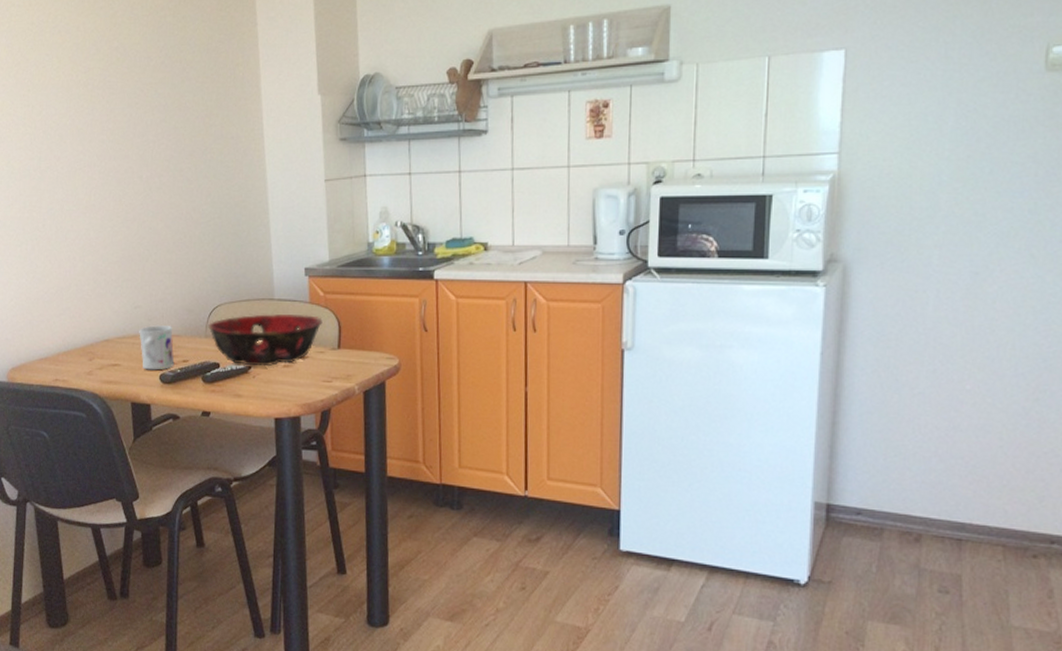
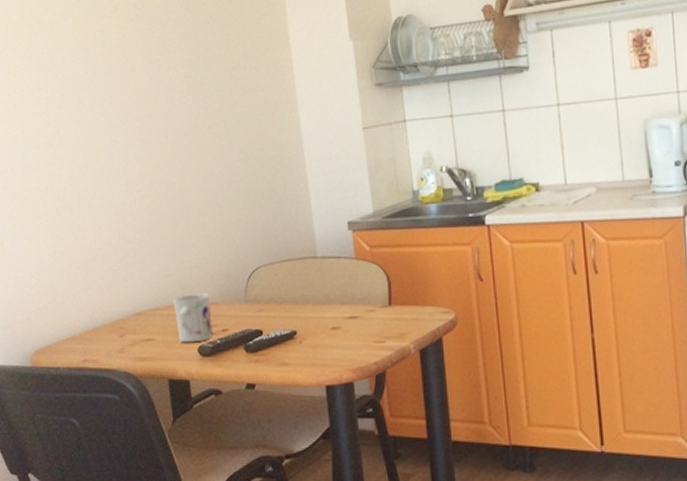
decorative bowl: present [208,314,323,367] -> none [248,272,371,331]

